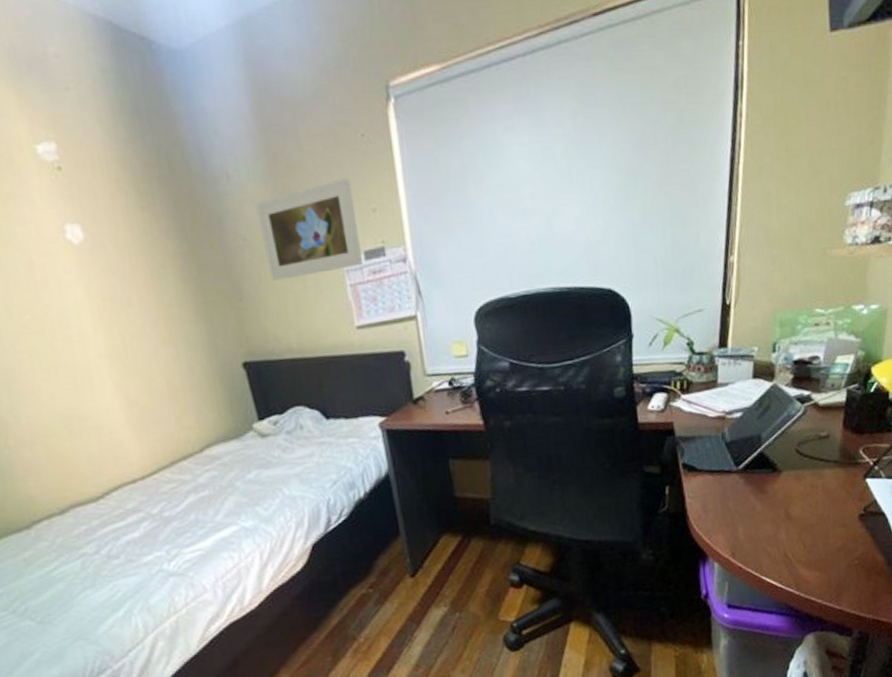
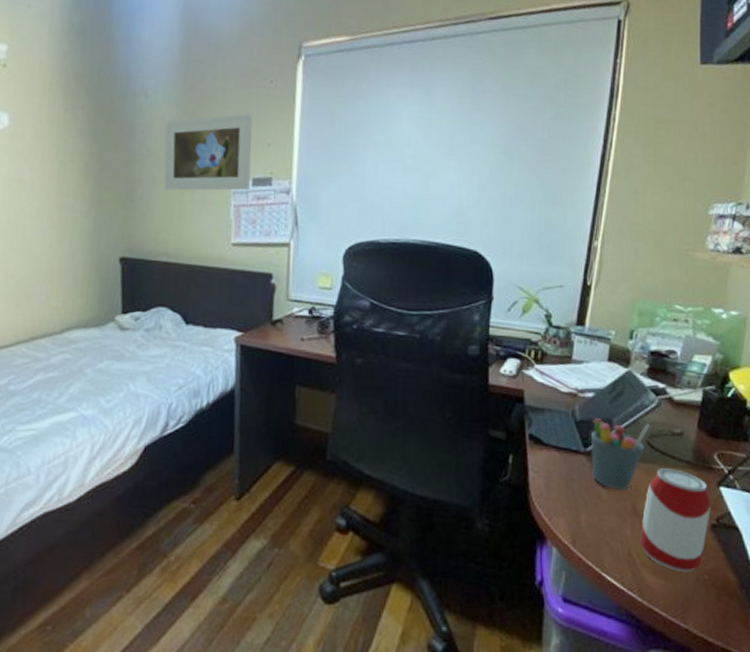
pen holder: none [741,432,797,500] -> present [590,418,650,491]
beverage can: none [794,470,858,562] -> present [639,468,711,572]

